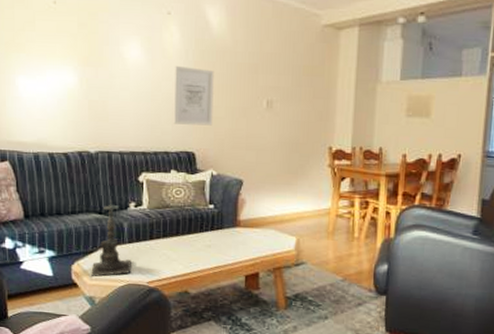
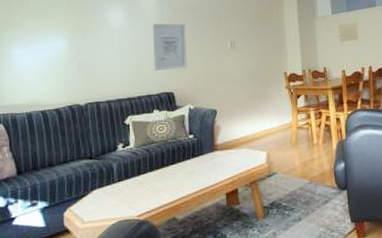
candle holder: present [91,200,131,277] -> none [83,144,122,221]

